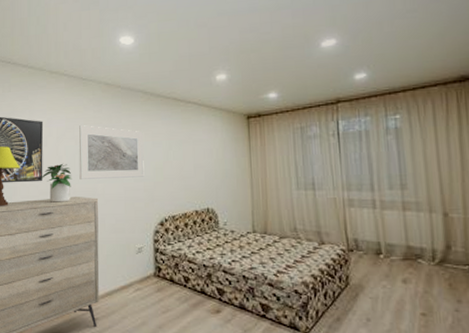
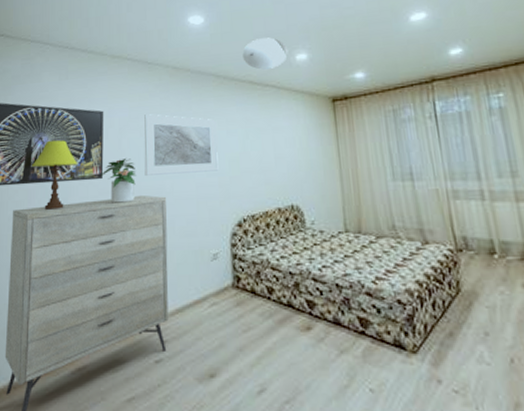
ceiling light: none [168,58,210,88] -> present [242,37,289,70]

